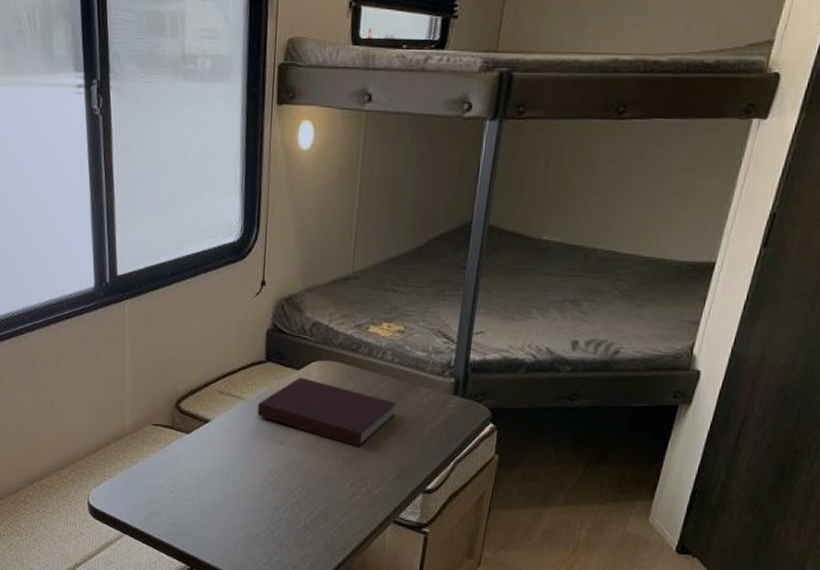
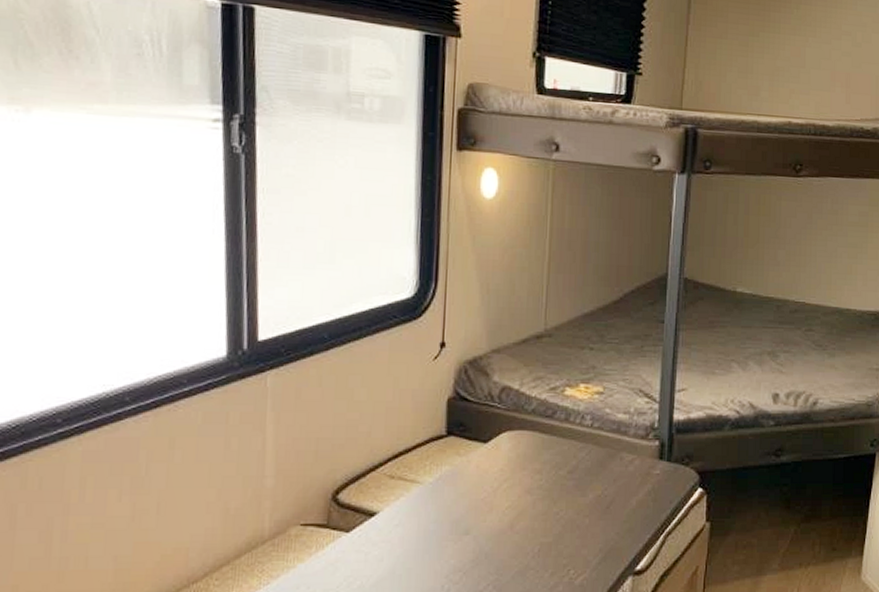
notebook: present [257,377,397,448] -> none [436,451,599,529]

